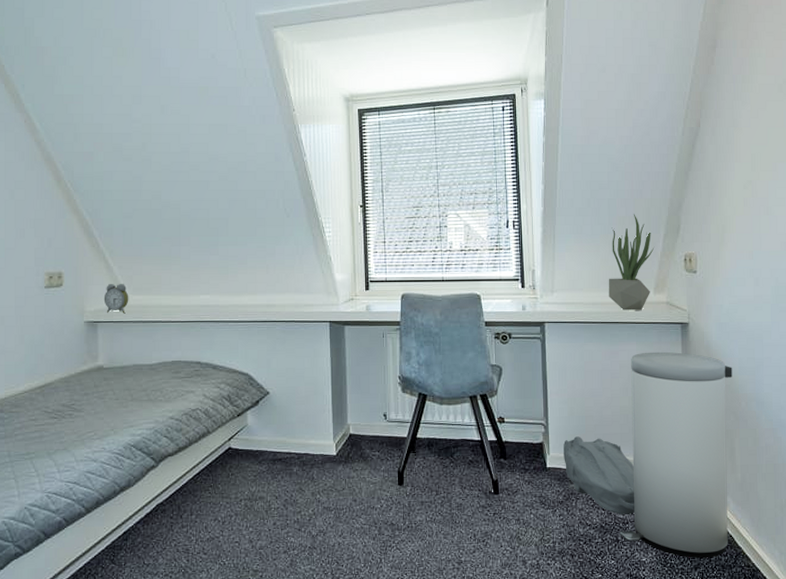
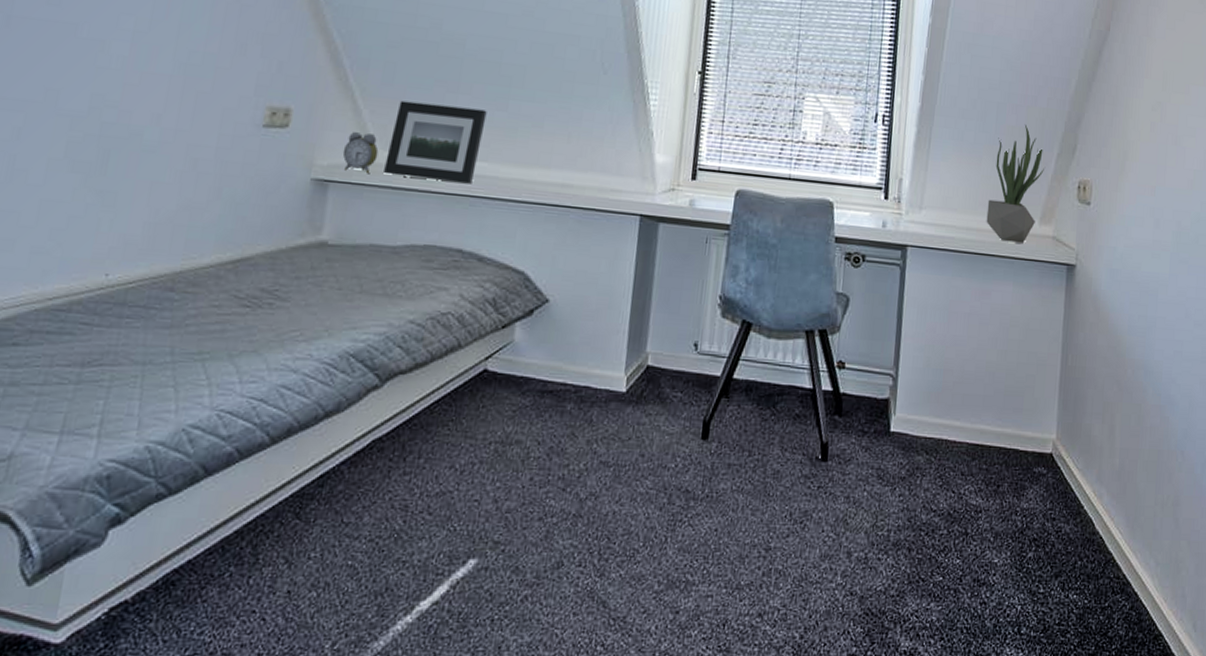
picture frame: none [135,256,204,313] -> present [384,100,487,184]
backpack: present [564,436,635,515] -> none [912,394,995,501]
pedal bin: present [620,351,732,559] -> none [970,296,1121,565]

